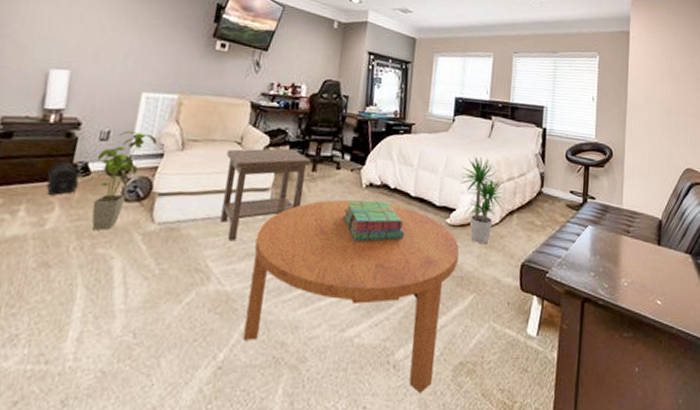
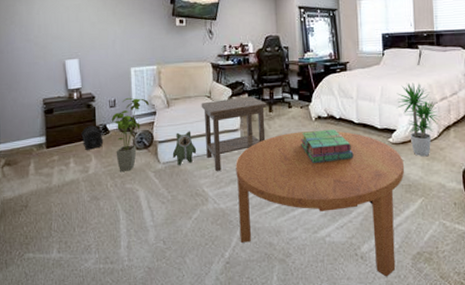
plush toy: none [173,184,209,229] -> present [172,131,197,166]

